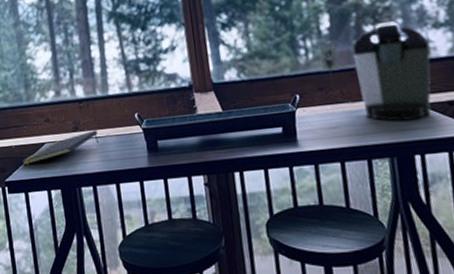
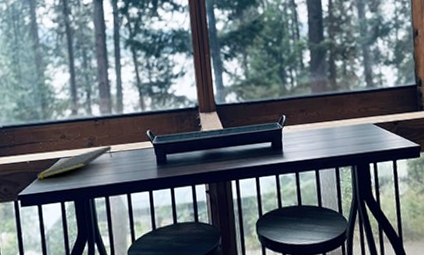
coffee maker: present [318,21,431,122] -> none [301,58,383,137]

